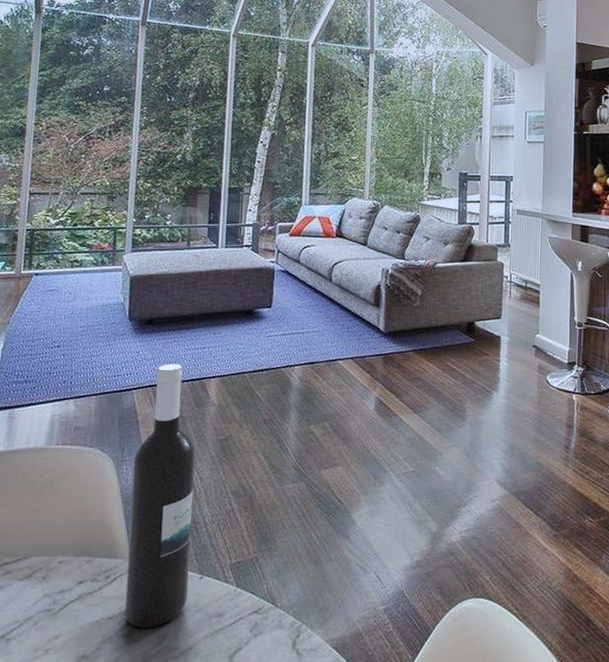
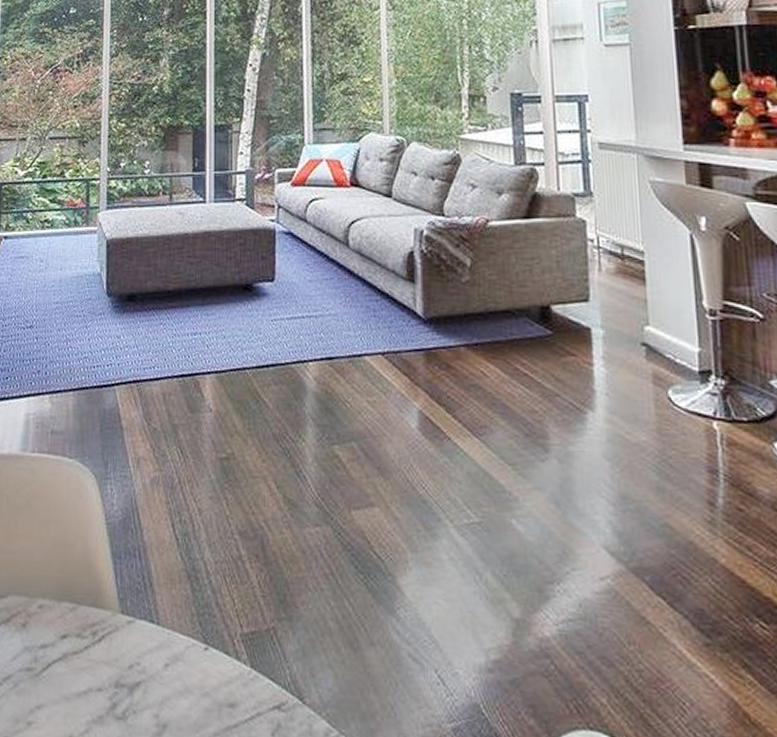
wine bottle: present [124,363,195,629] -> none [116,352,192,711]

